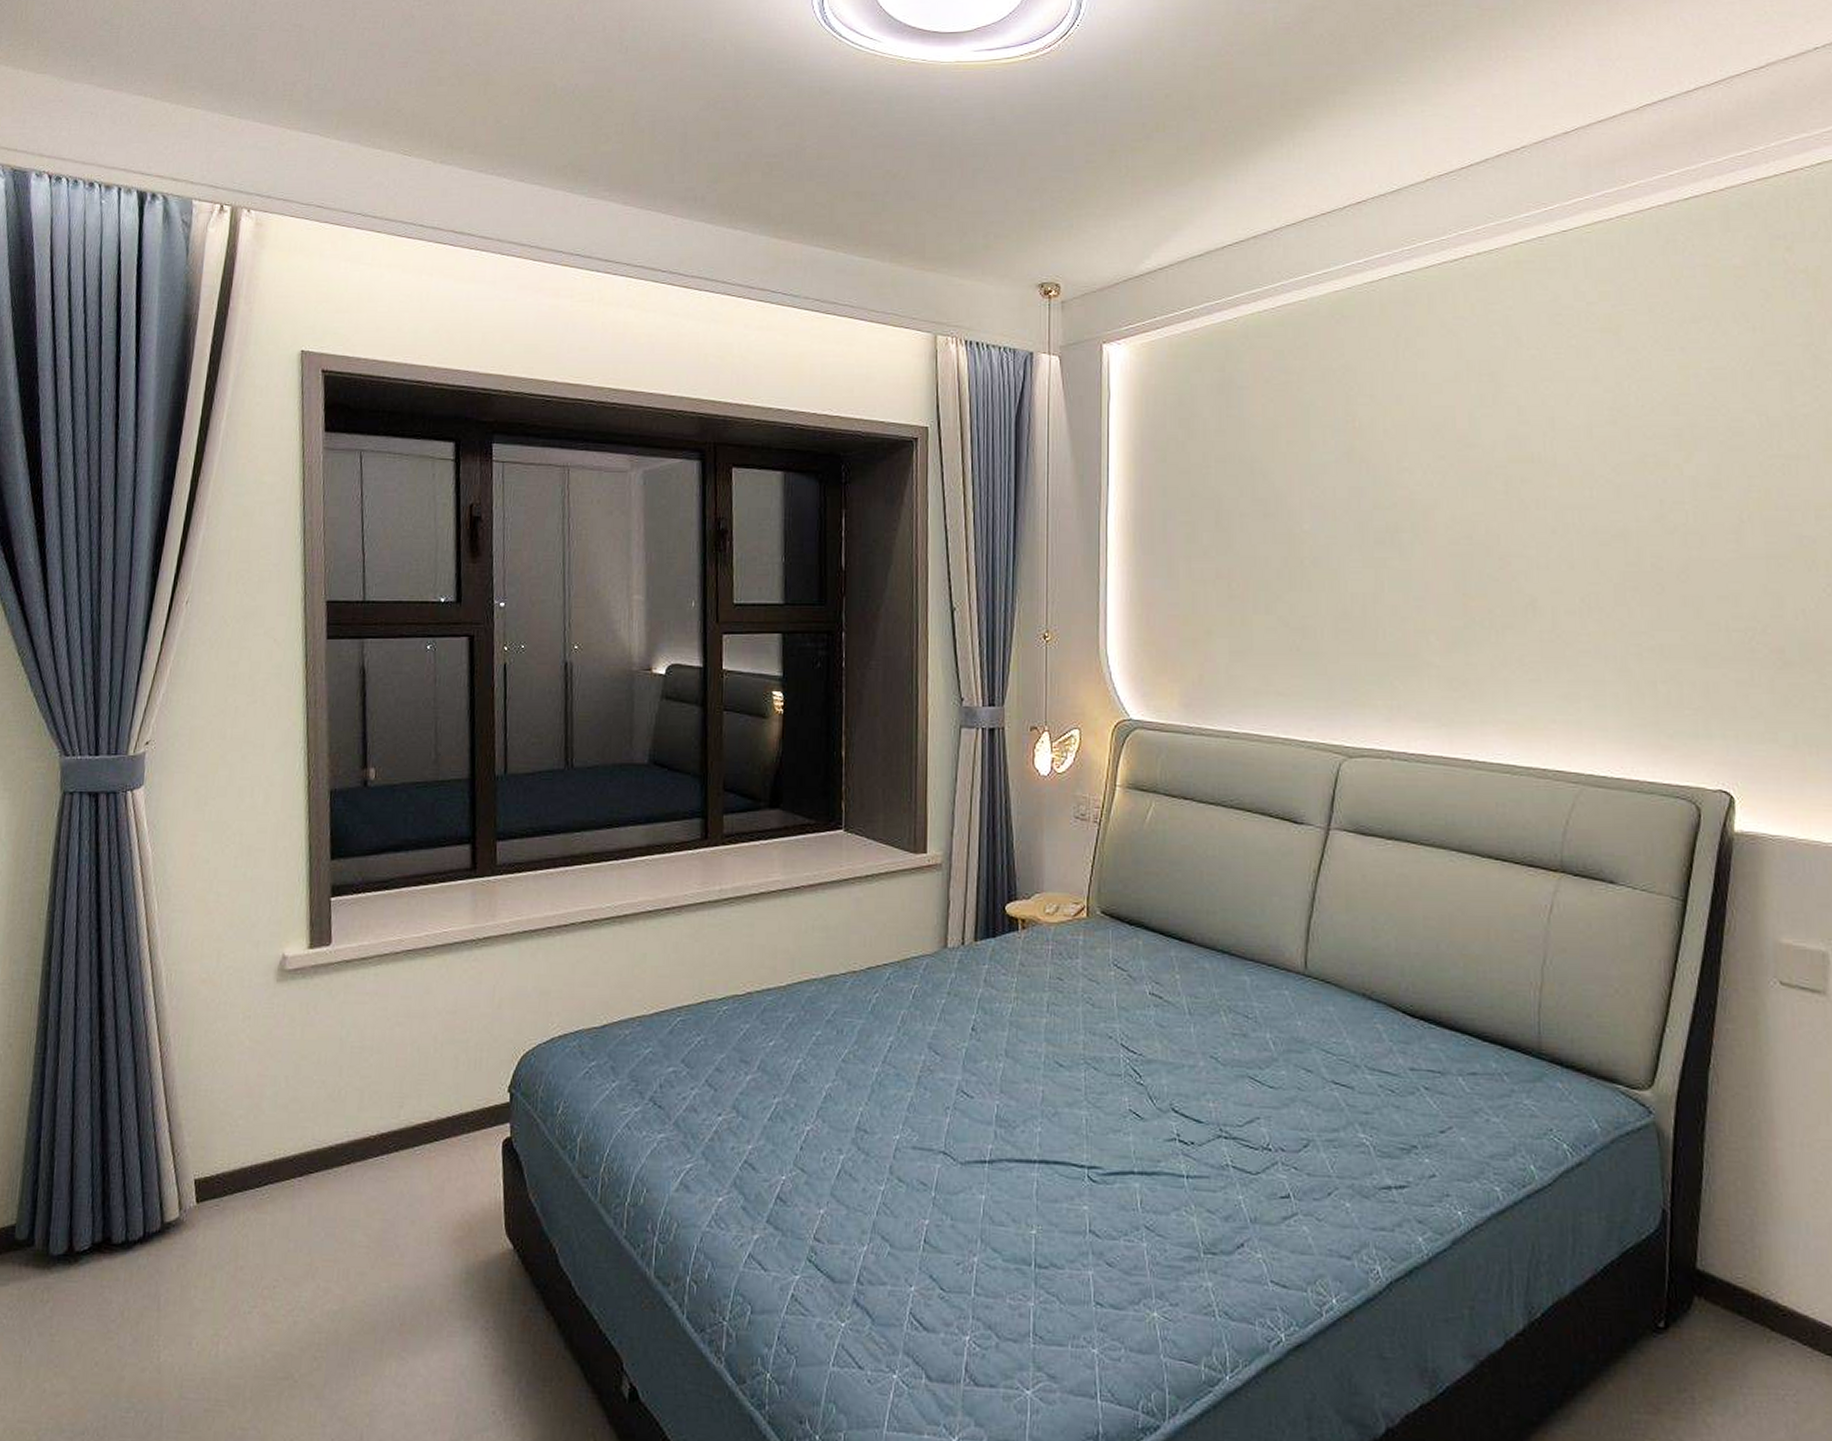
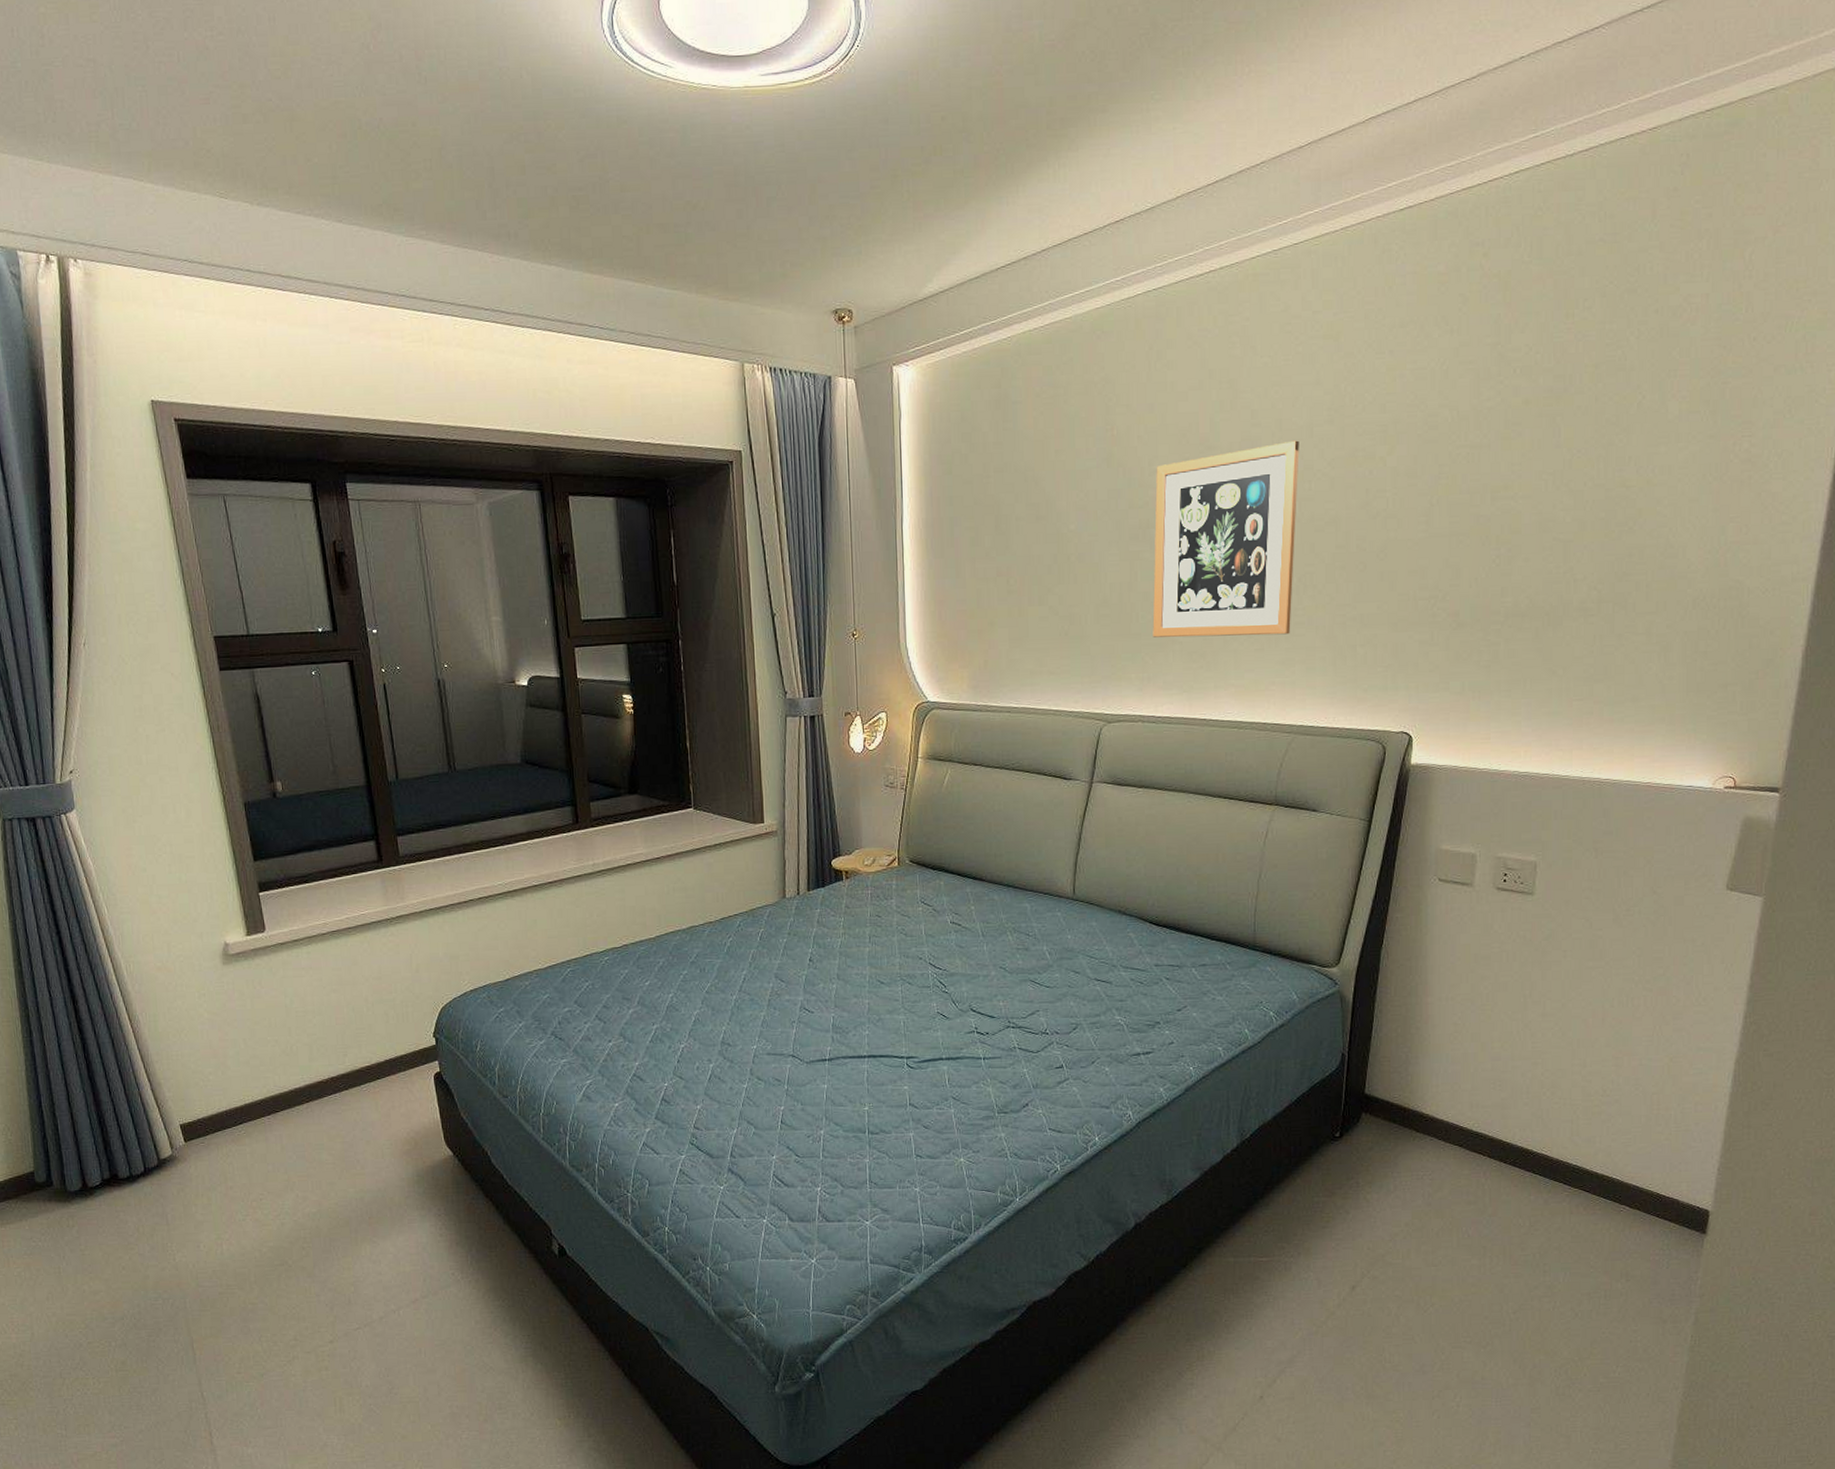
wall art: none [1403,441,1577,664] -> present [1152,440,1299,638]

